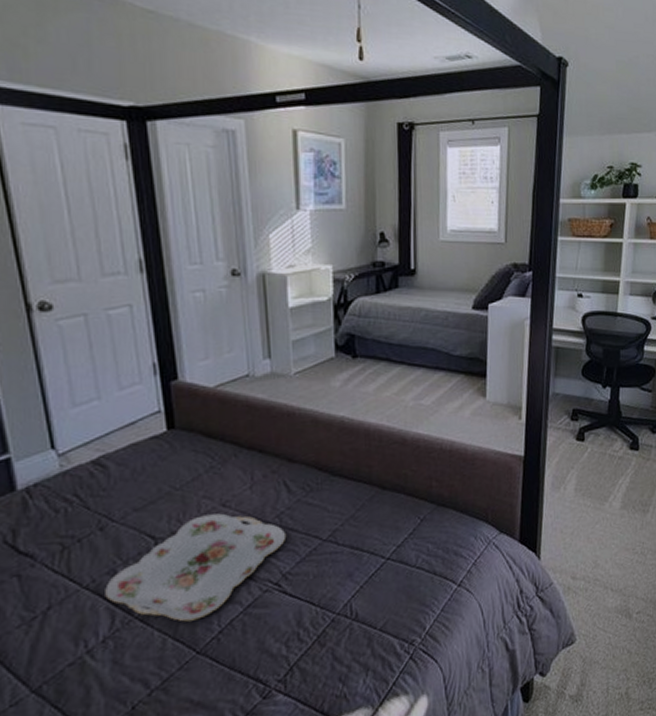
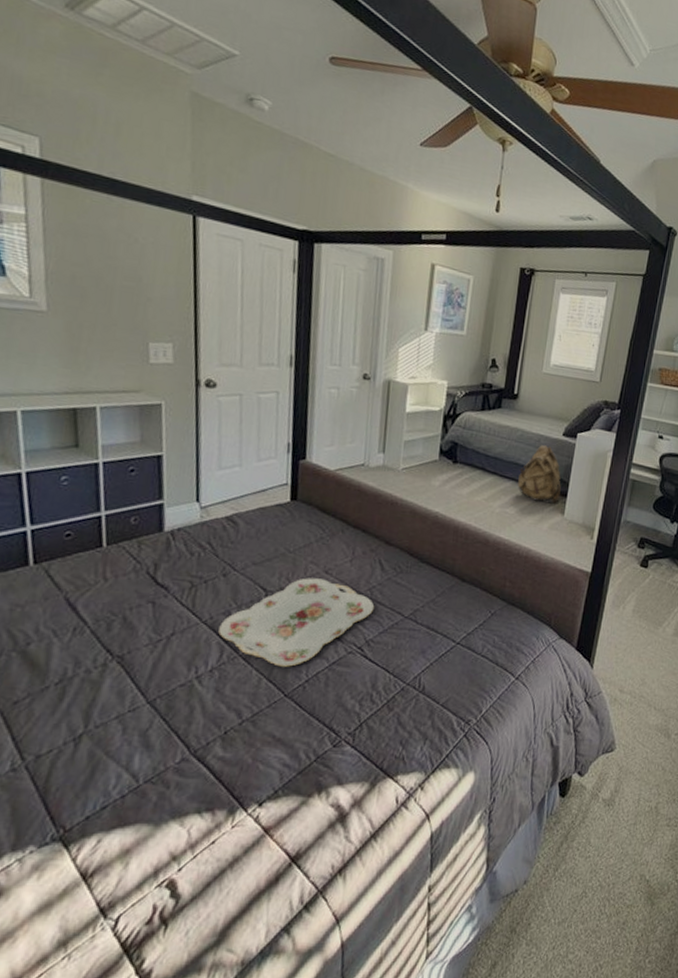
backpack: none [429,323,479,388] -> present [518,445,561,504]

